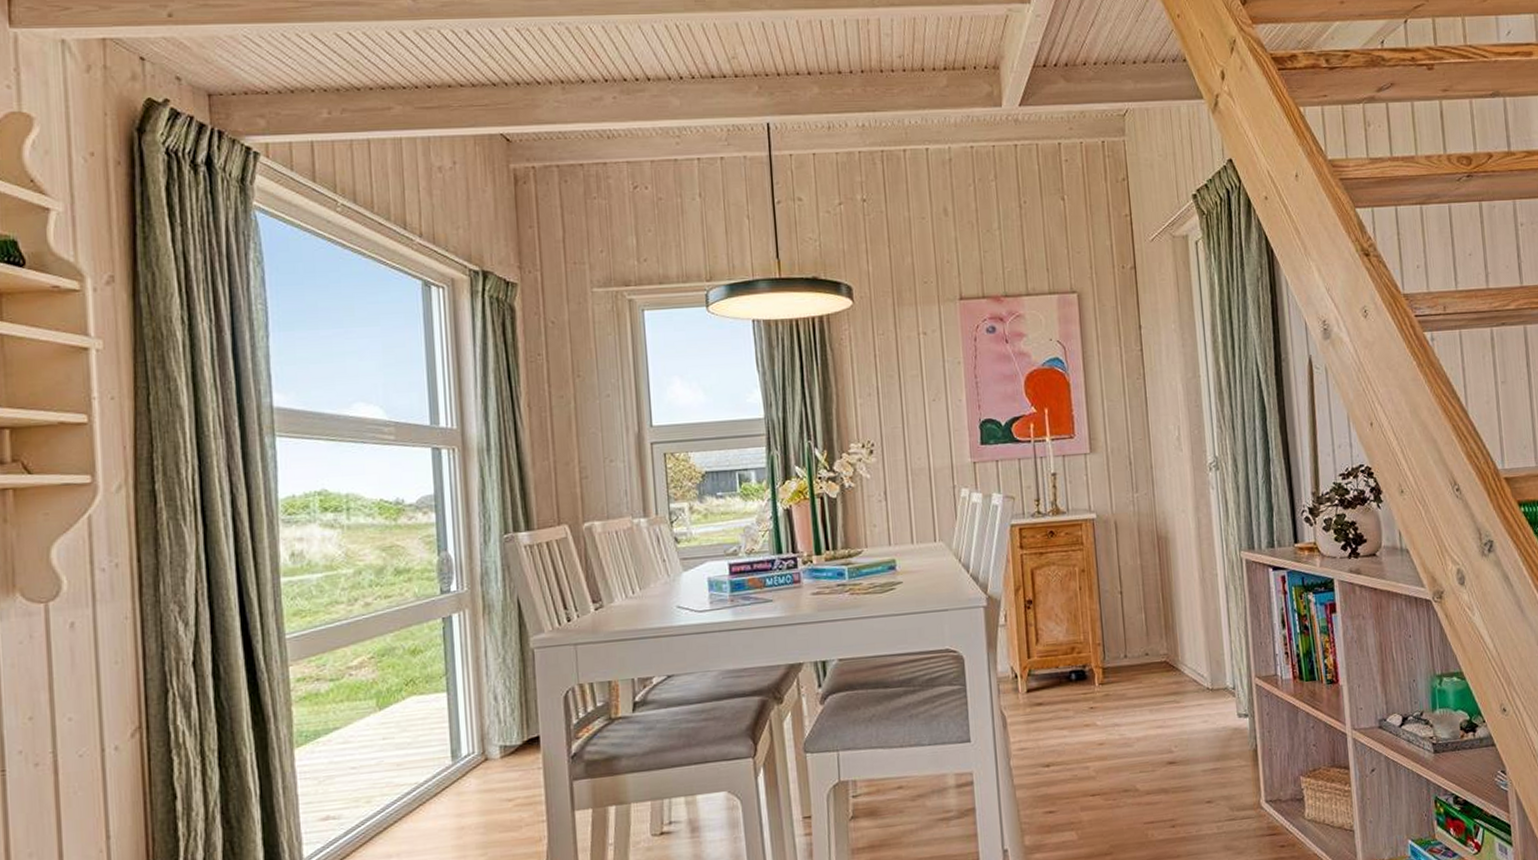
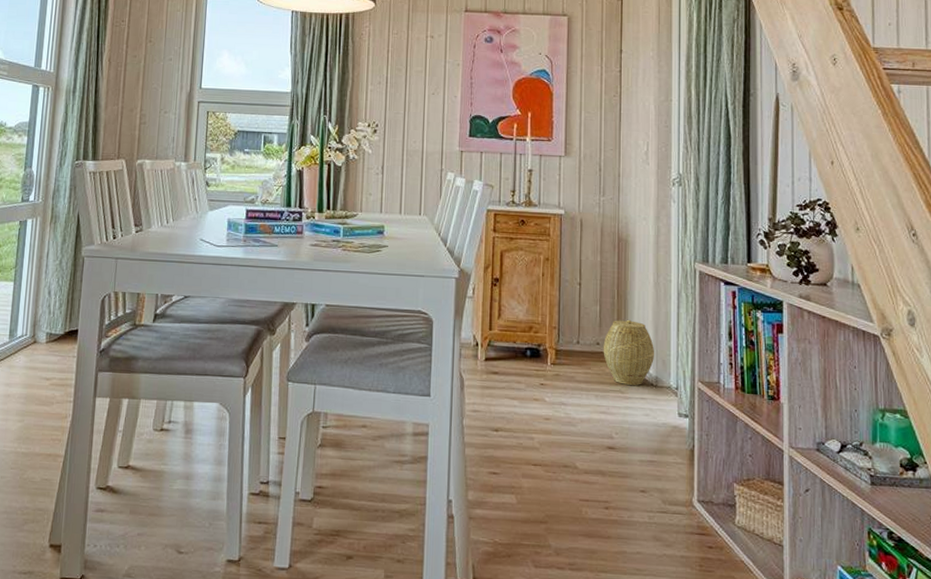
woven basket: none [1152,623,1208,694] -> present [603,319,655,385]

